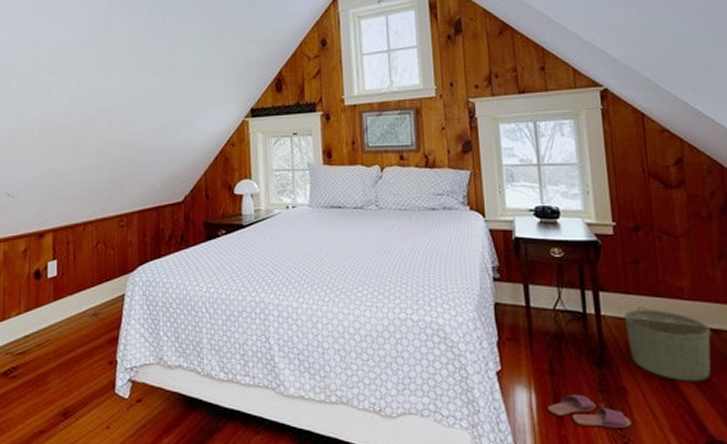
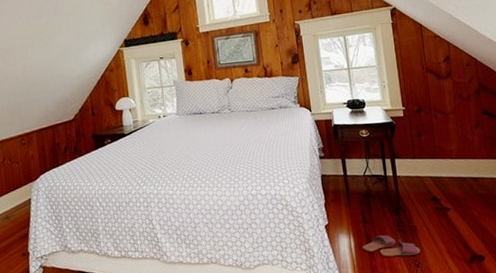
basket: present [624,307,711,382] -> none [413,167,473,217]

